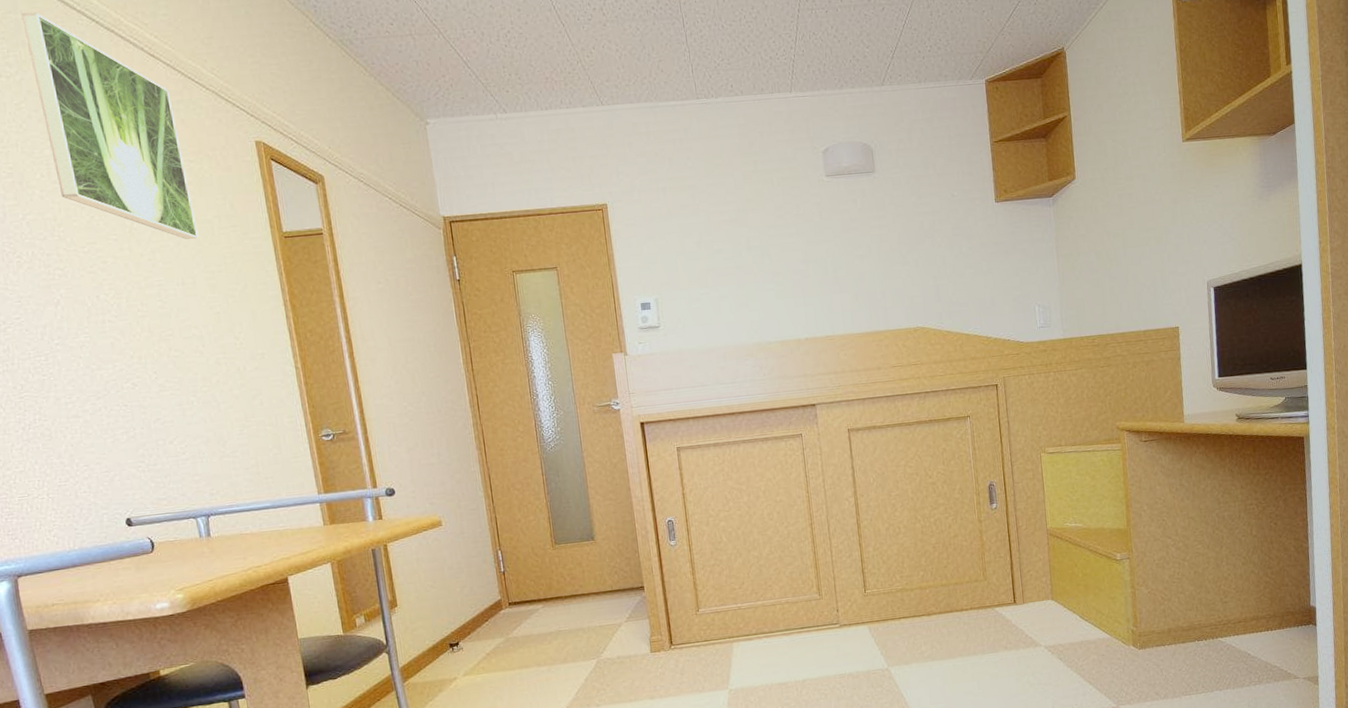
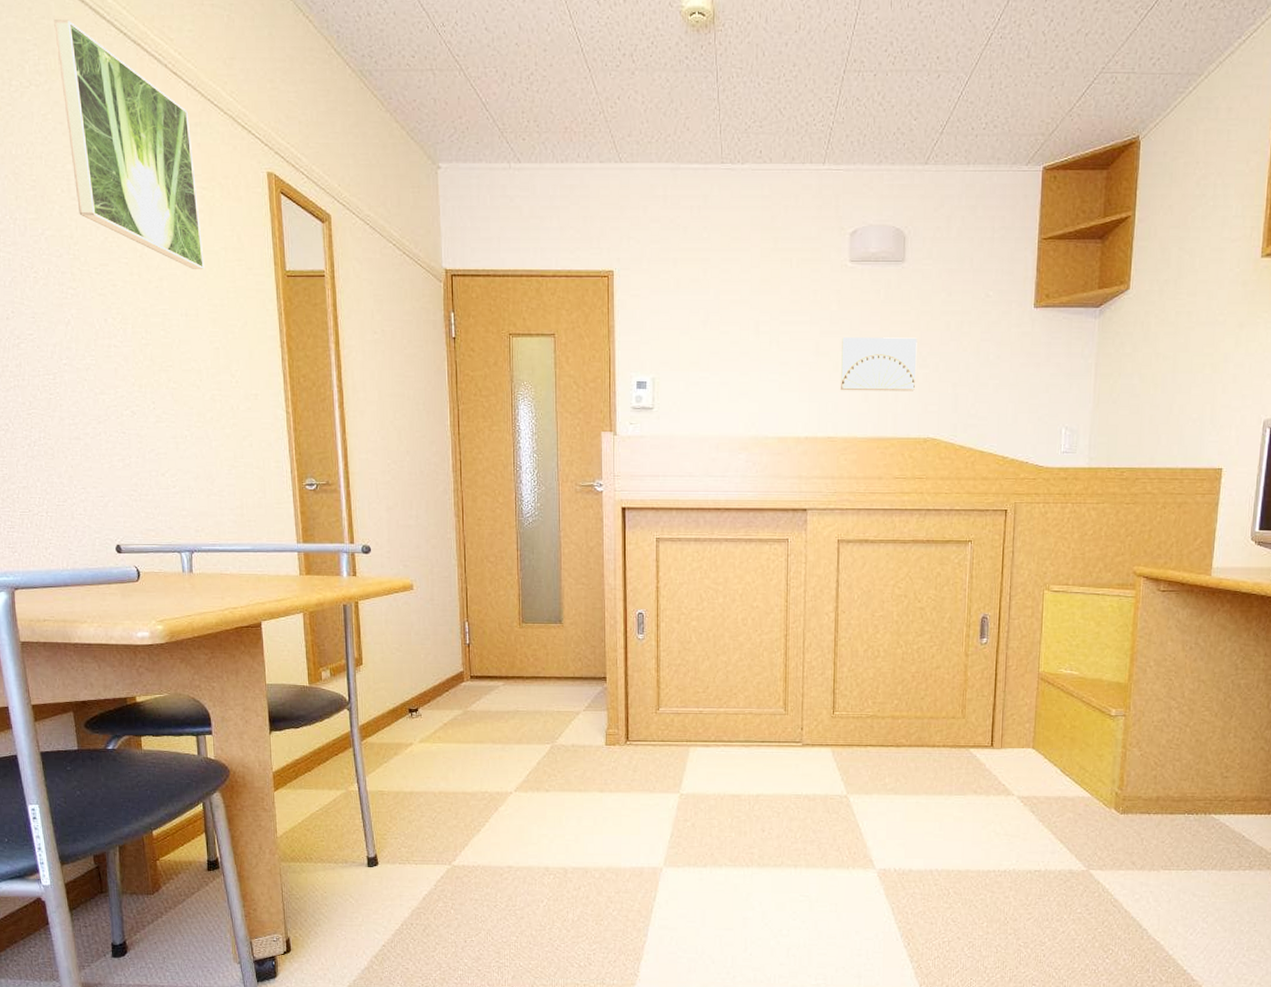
wall art: none [827,238,900,293] -> present [840,337,917,391]

